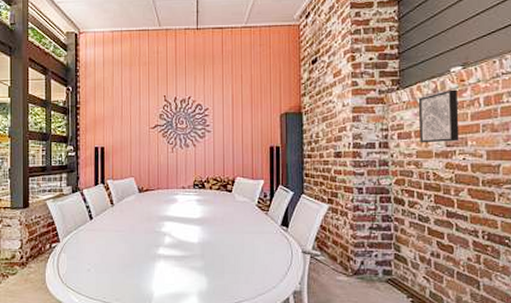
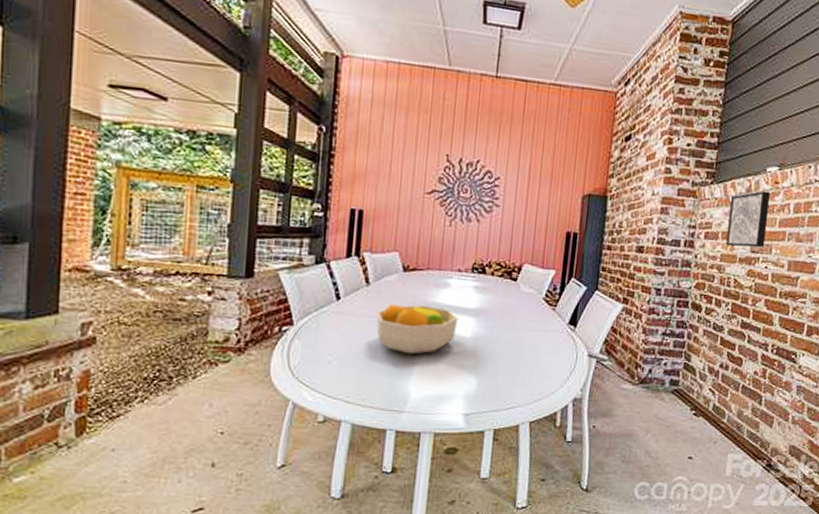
fruit bowl: none [121,219,186,260] -> present [376,305,459,355]

